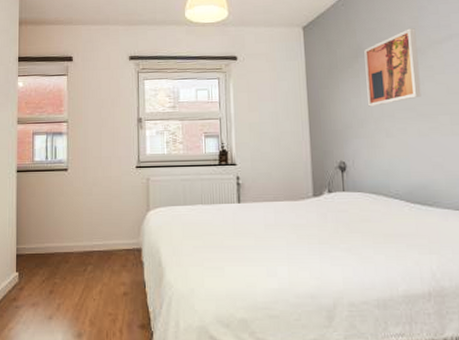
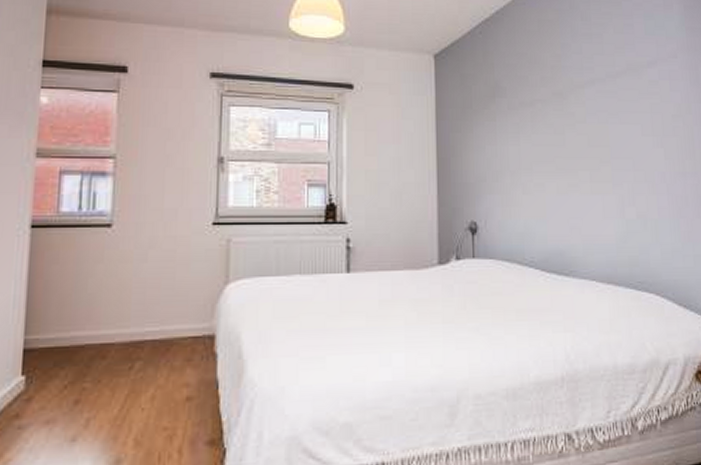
wall art: present [364,28,422,107] -> none [502,68,562,157]

